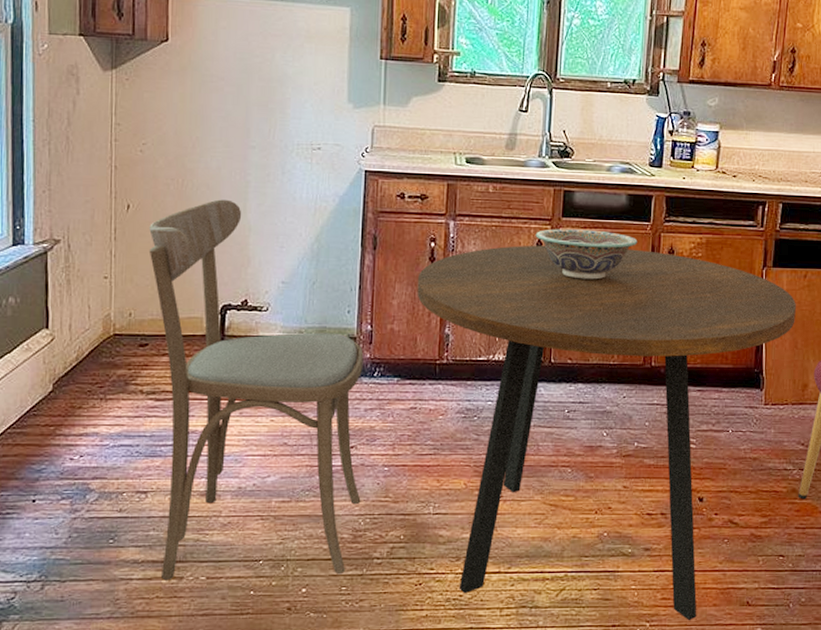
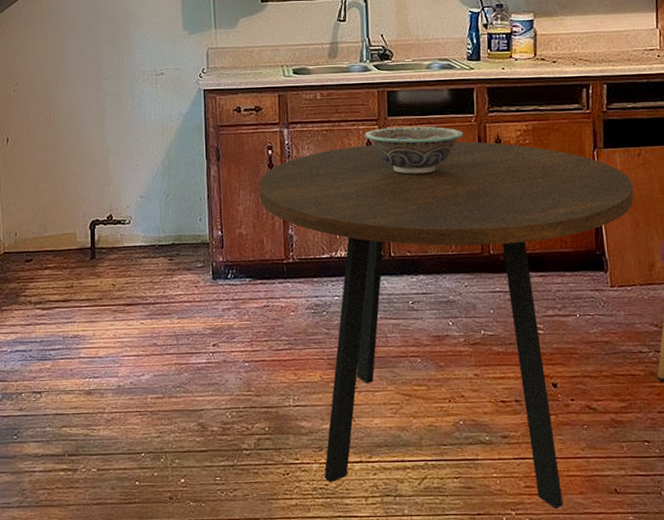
dining chair: present [149,199,364,581] -> none [26,126,227,473]

